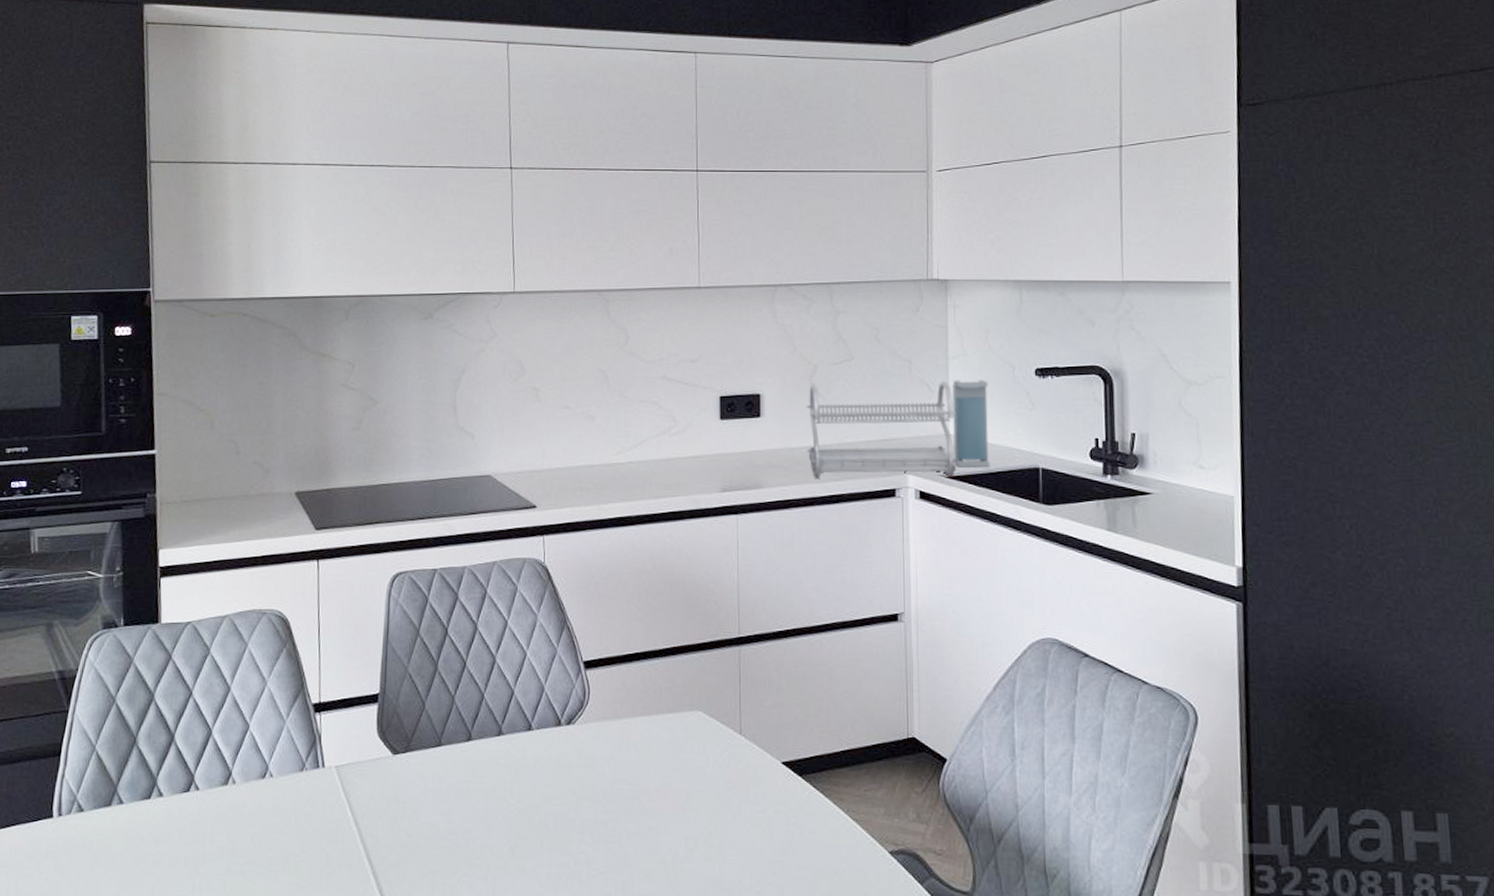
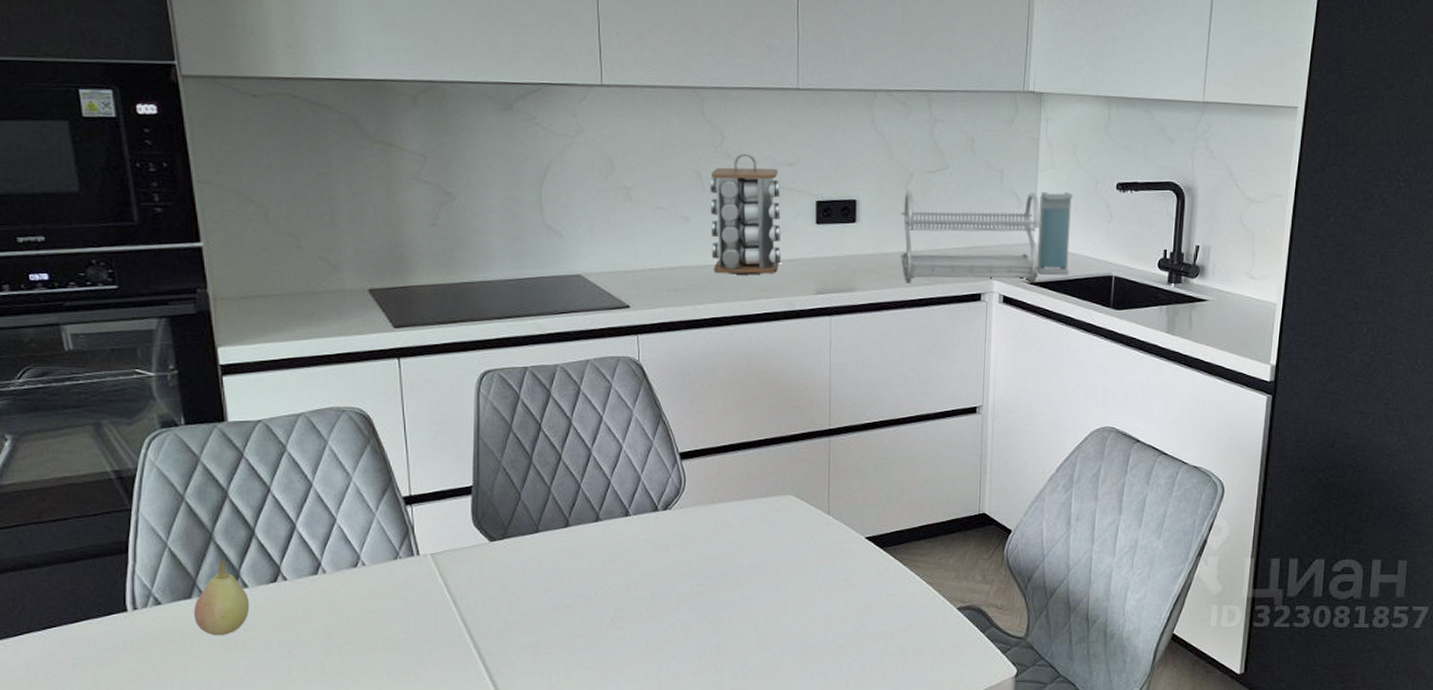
fruit: none [111,765,163,848] -> present [193,559,250,636]
spice rack: none [615,350,686,473] -> present [710,152,782,275]

